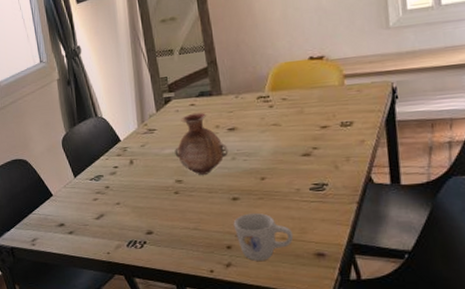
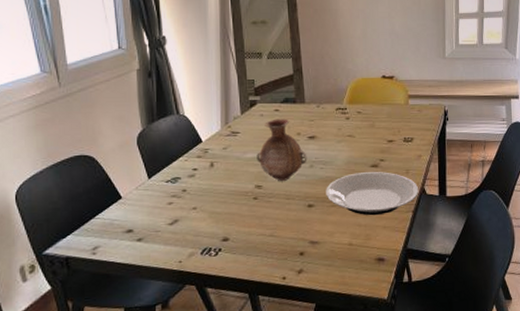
mug: present [233,212,294,261] -> none [307,219,360,267]
plate: none [251,160,364,208] -> present [326,172,419,216]

